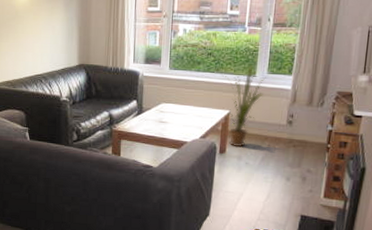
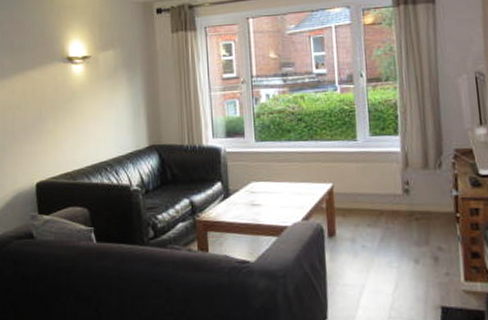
house plant: present [223,65,266,148] -> none [318,128,369,228]

